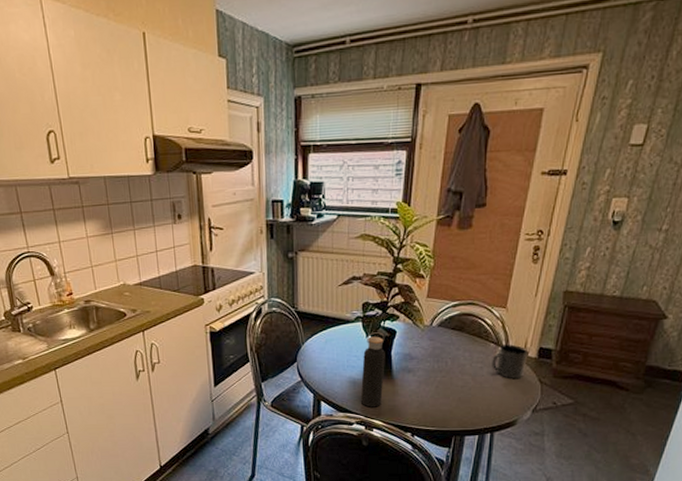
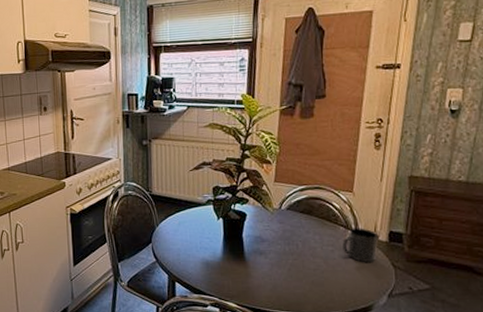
water bottle: present [360,332,385,408] -> none [213,215,237,289]

